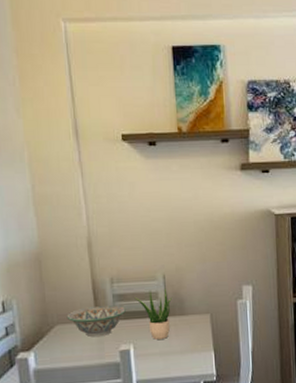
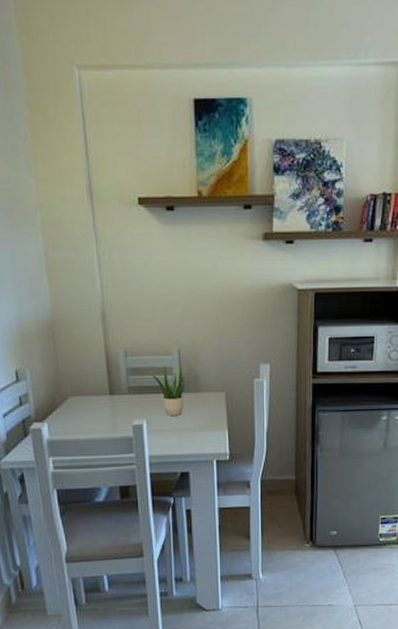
decorative bowl: present [66,305,126,338] -> none [80,378,139,411]

